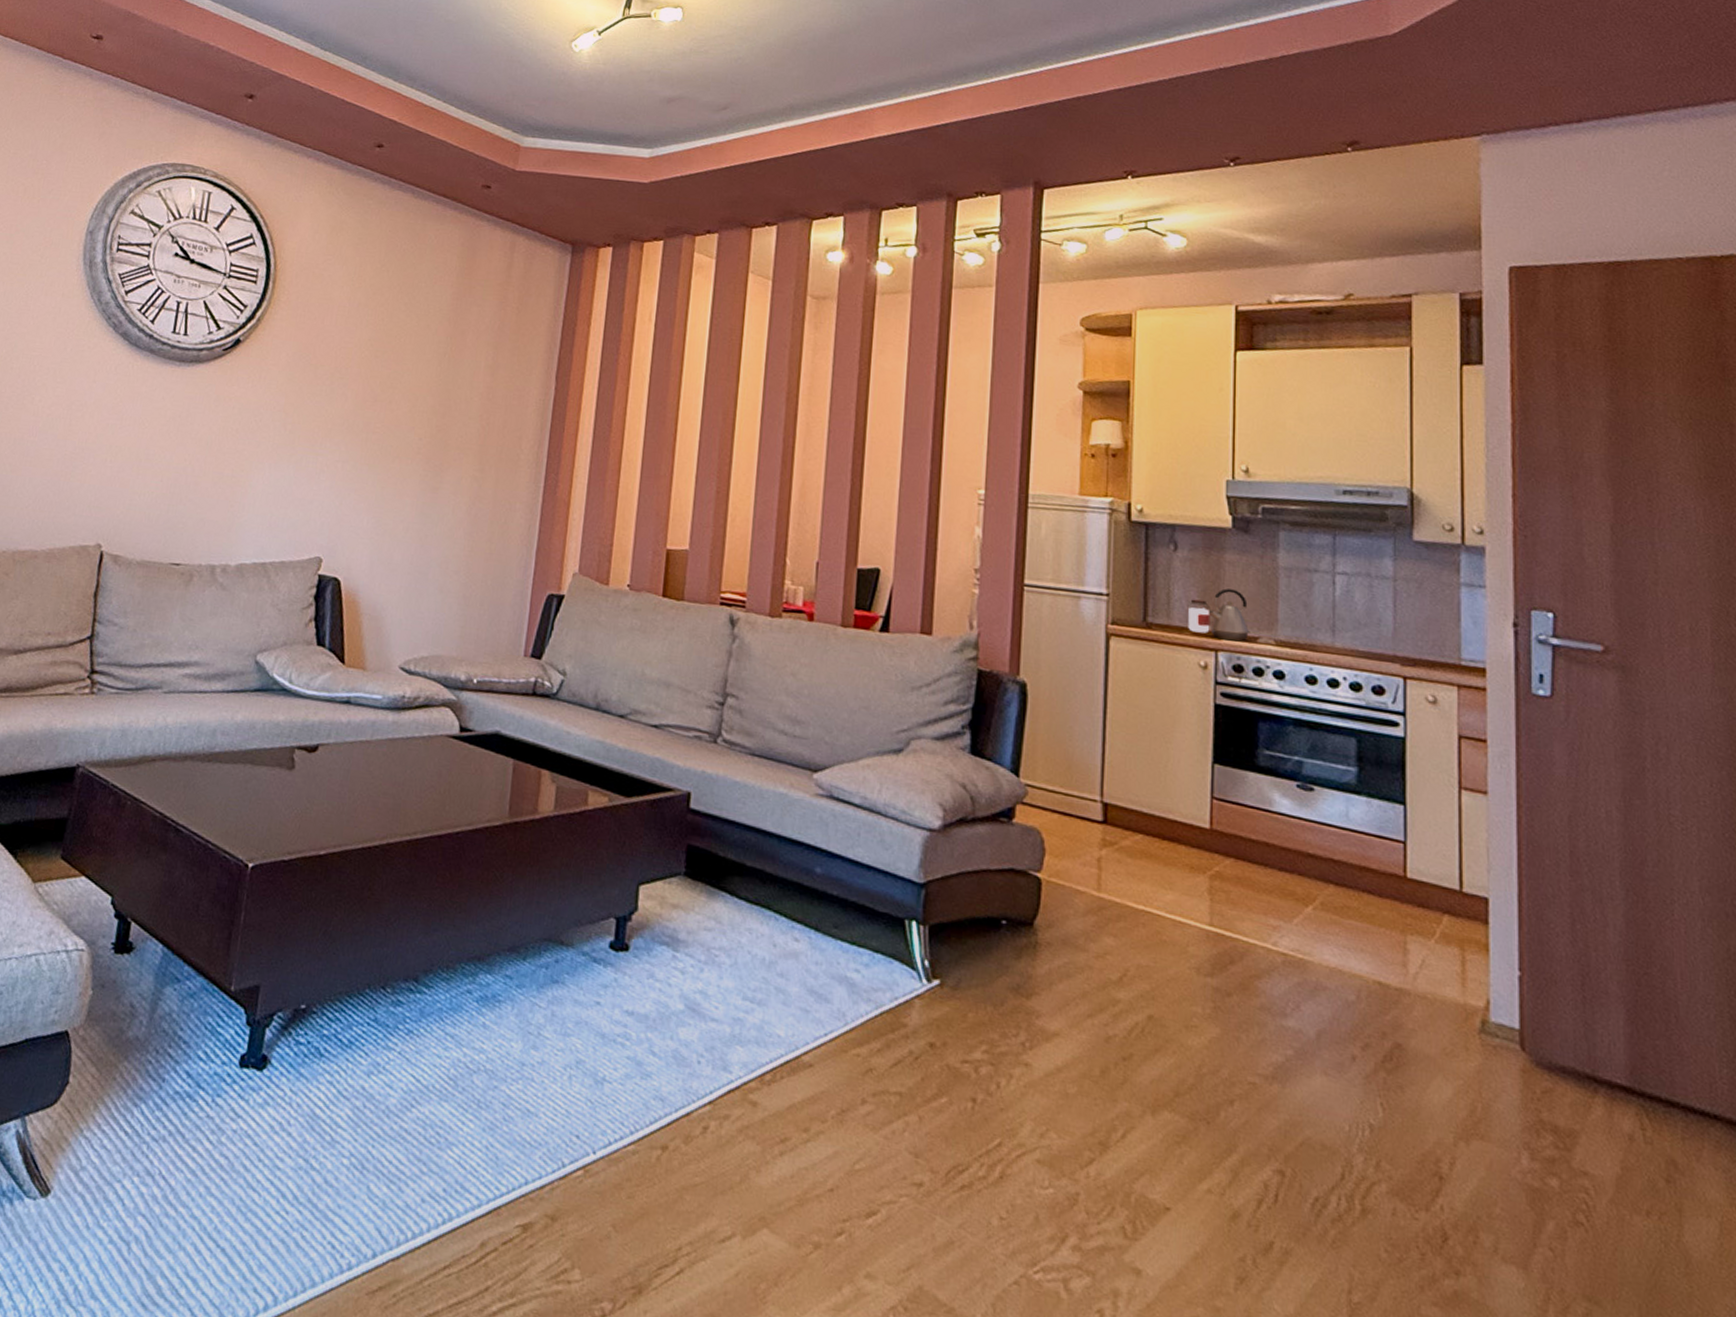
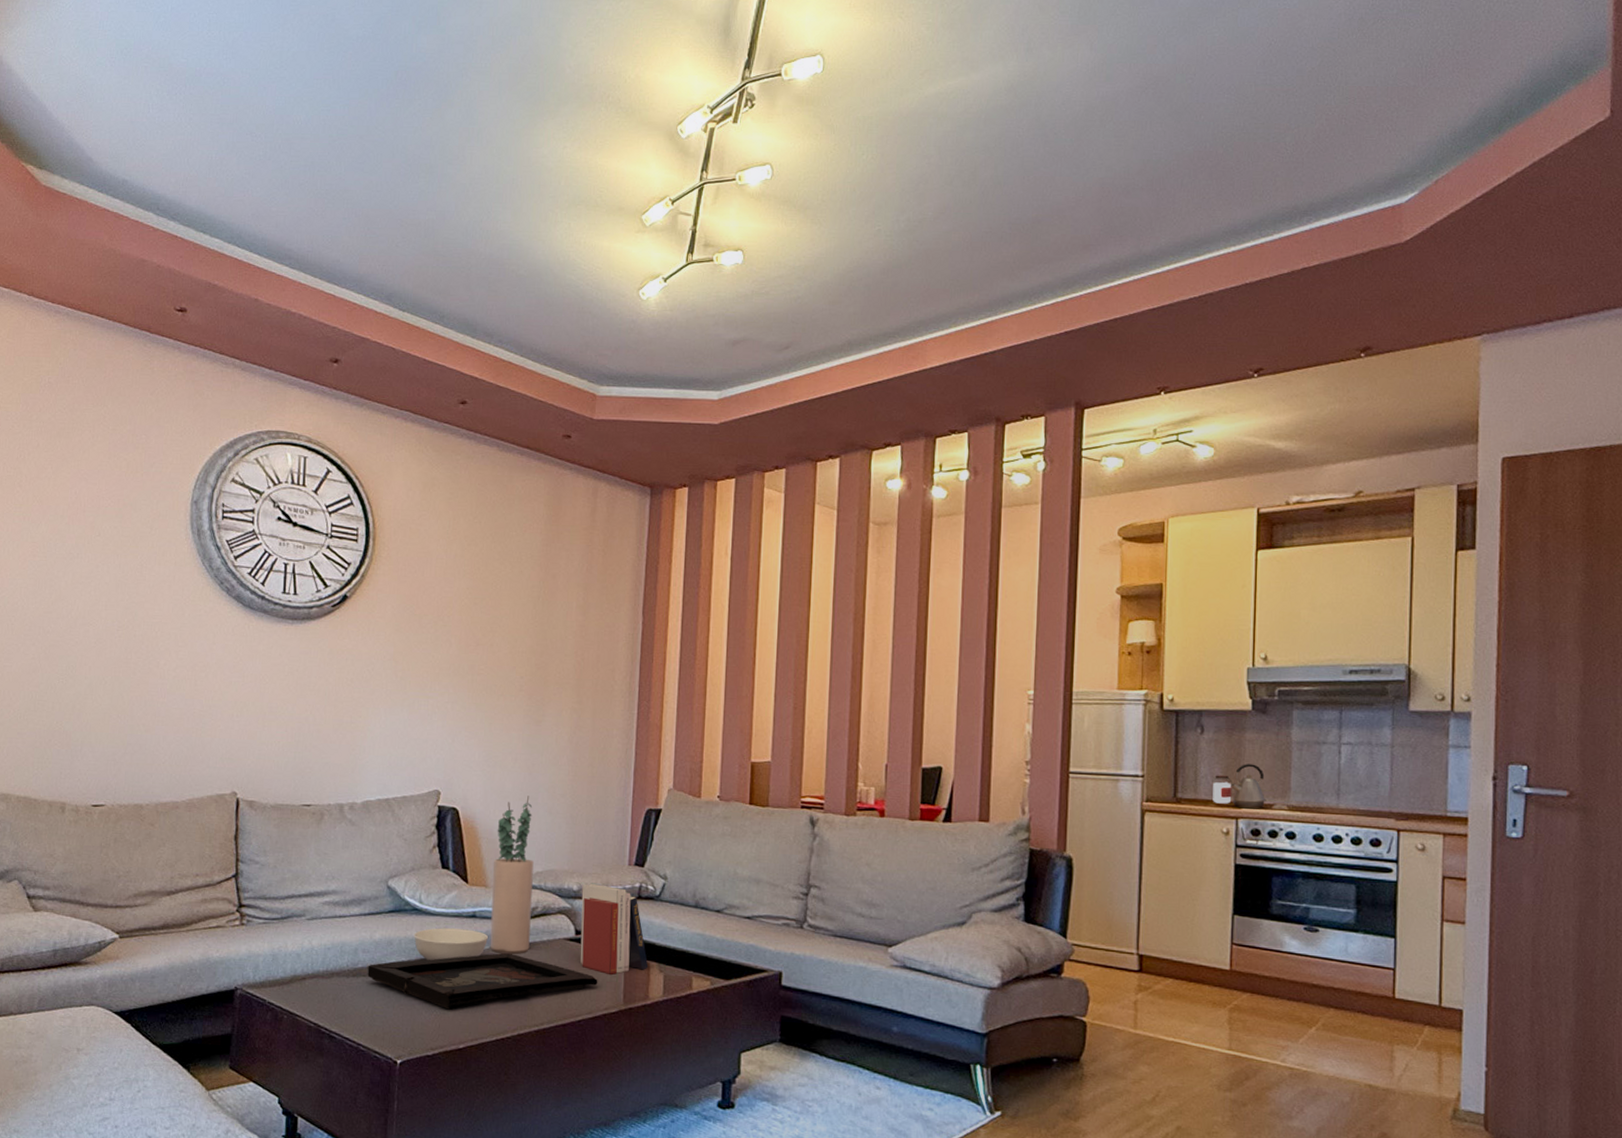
decorative tray: none [224,746,482,809] -> present [367,952,598,1010]
bowl: none [279,712,363,750] -> present [413,928,489,960]
vase: none [363,570,421,750] -> present [490,796,534,955]
books: none [463,673,540,783] -> present [580,883,649,976]

